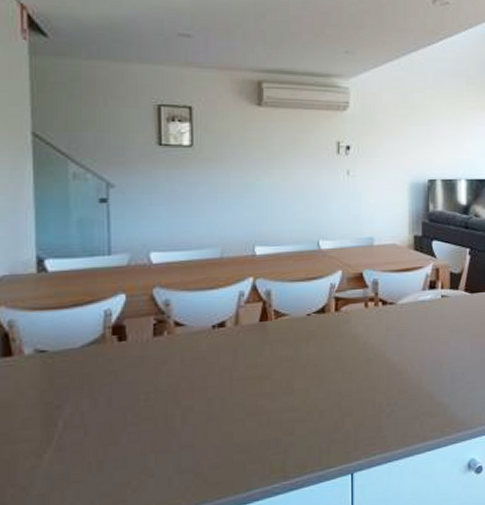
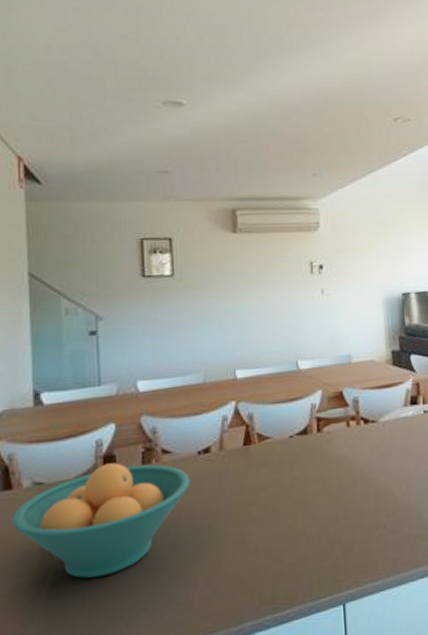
fruit bowl: none [11,333,203,446] -> present [11,462,190,579]

